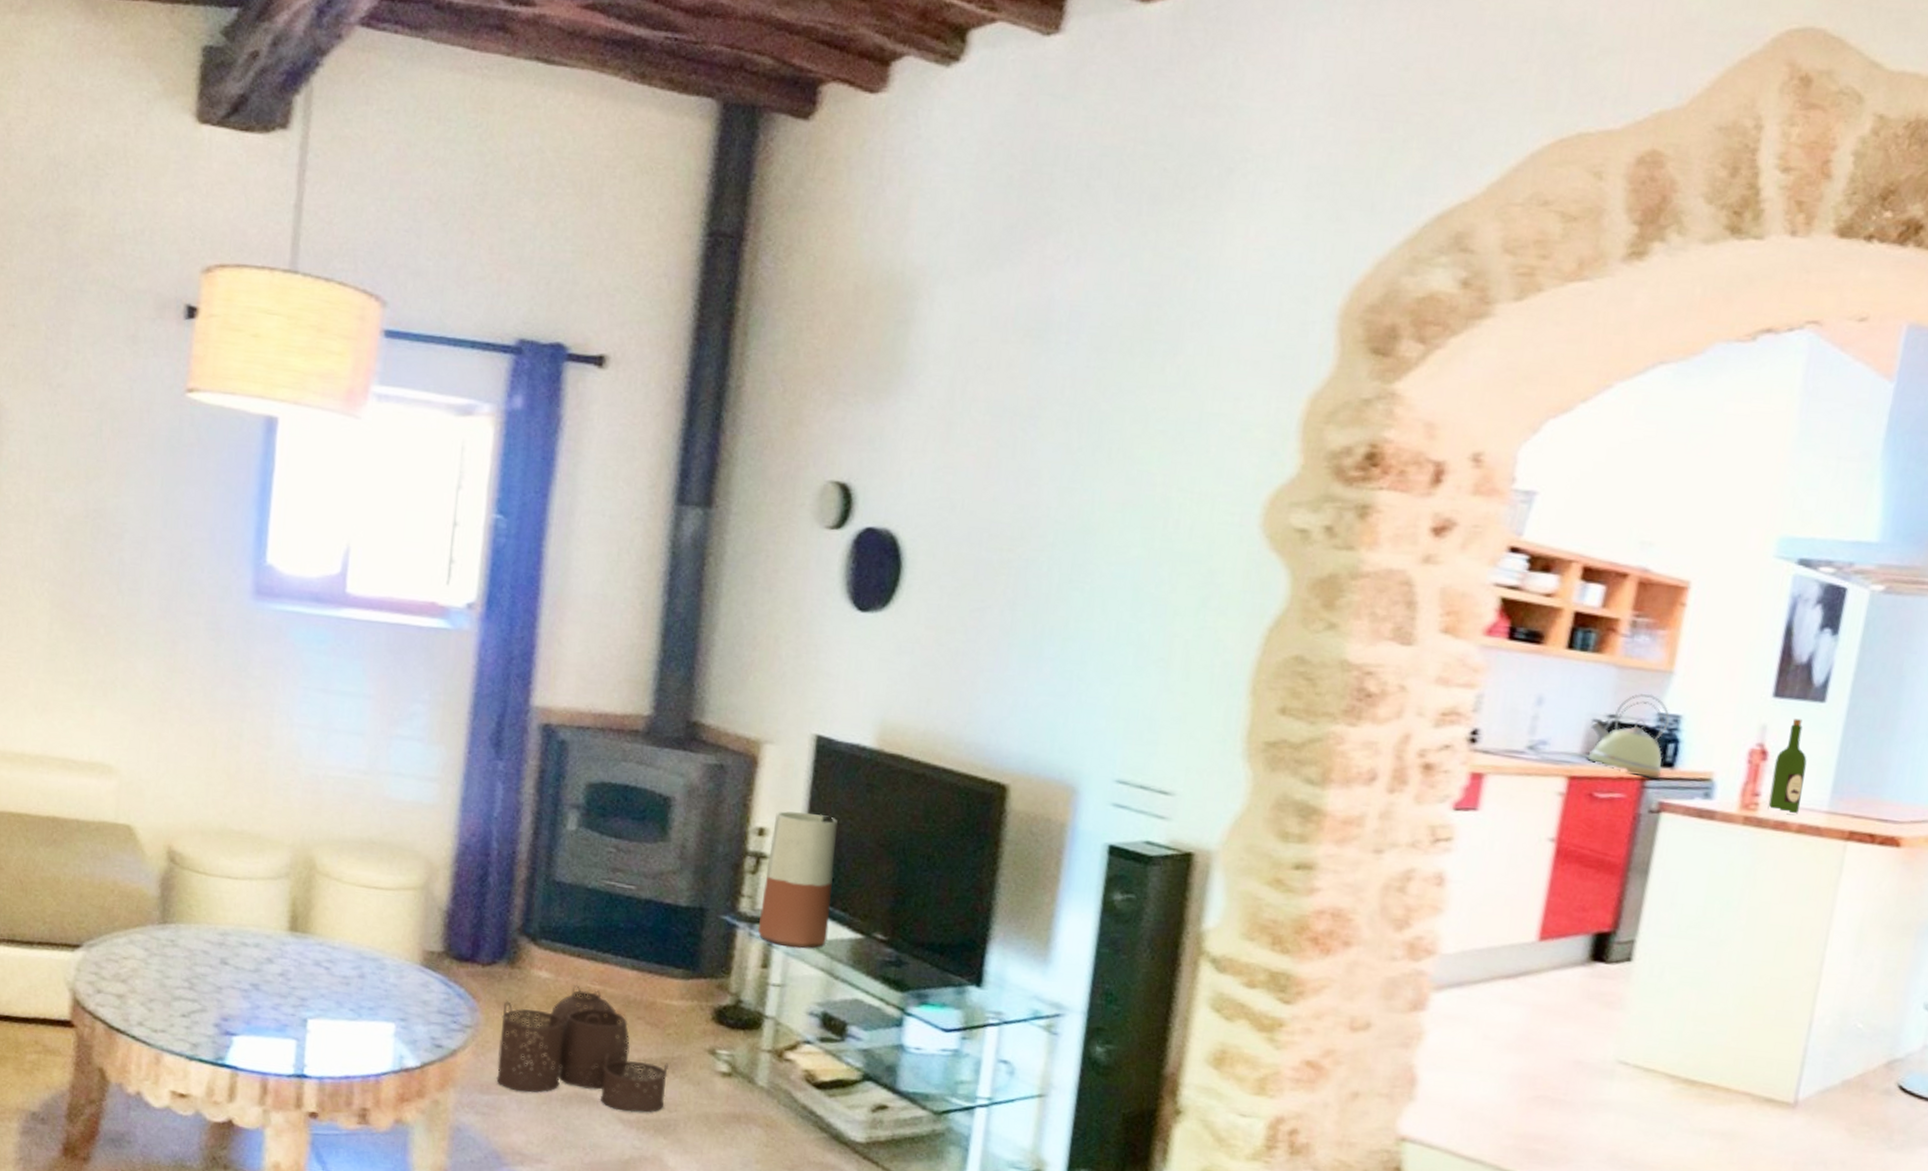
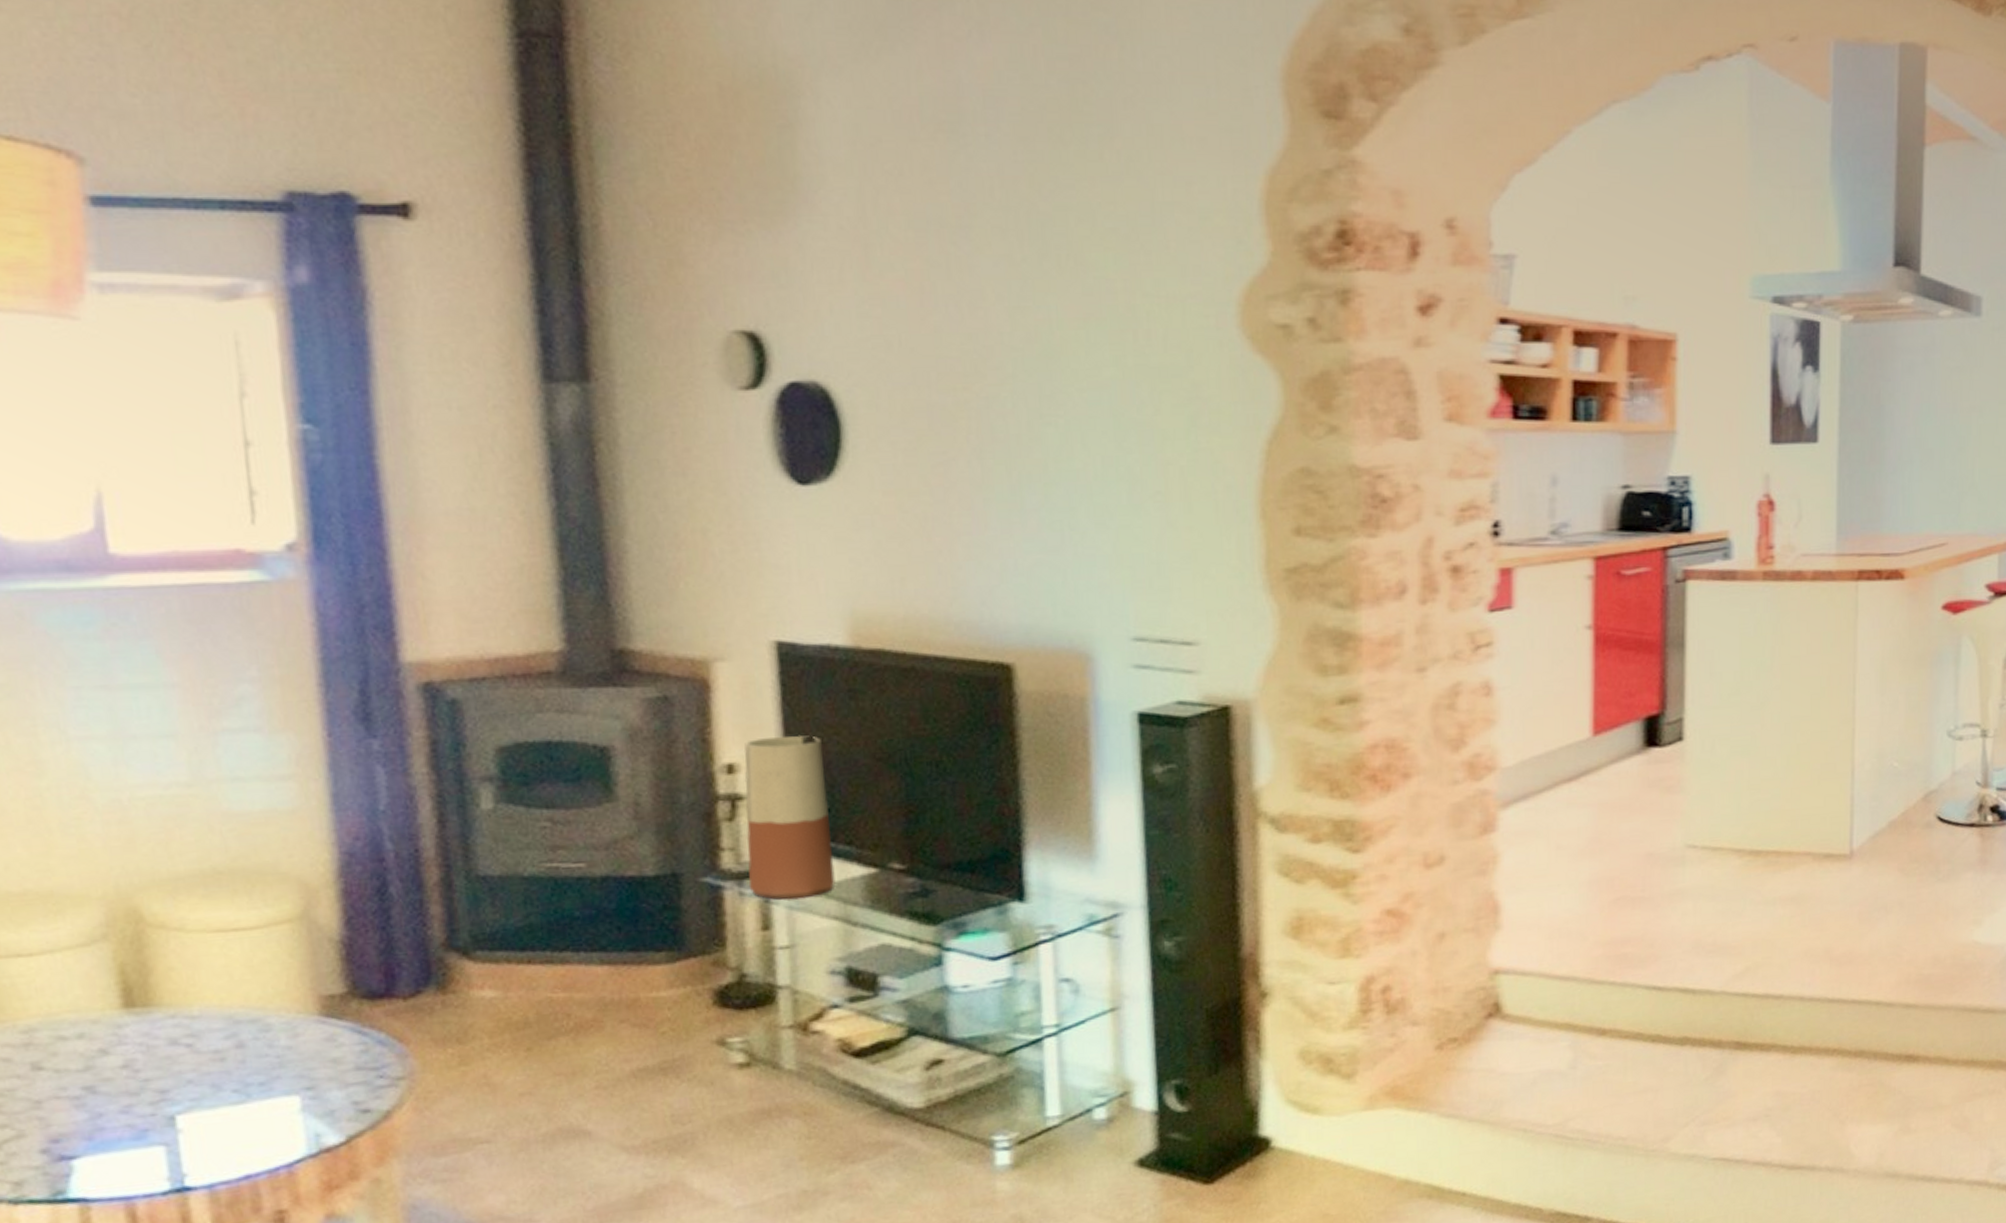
woven basket: present [496,984,669,1113] -> none [441,997,675,1143]
kettle: present [1586,694,1670,779] -> none [1606,457,1680,546]
wine bottle: present [1767,719,1807,816] -> none [1783,463,1812,563]

